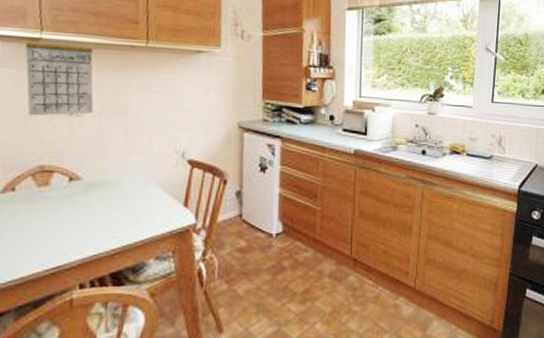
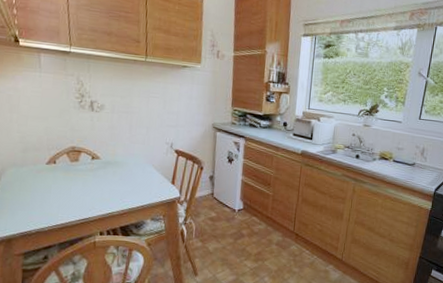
calendar: present [25,41,94,116] -> none [60,54,108,111]

